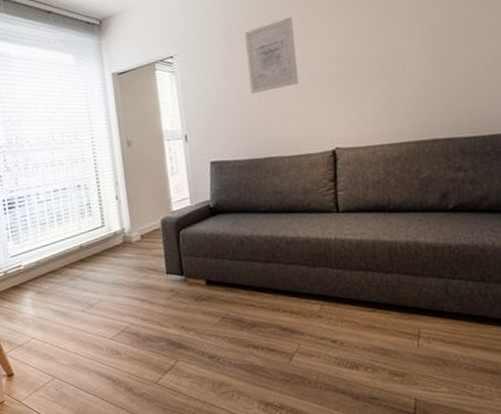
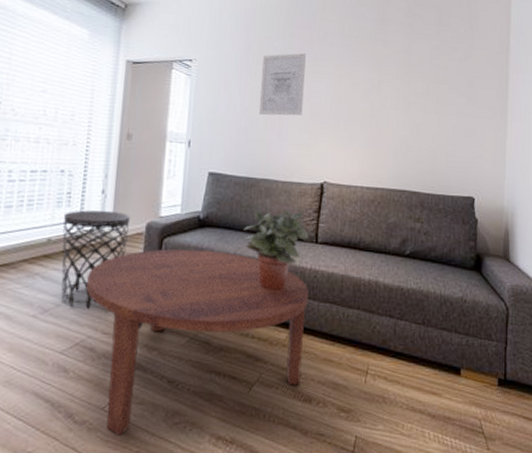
side table: none [89,213,148,301] -> present [61,210,131,309]
coffee table: none [119,235,343,404] -> present [86,248,309,435]
potted plant: none [256,184,332,265] -> present [243,210,311,290]

